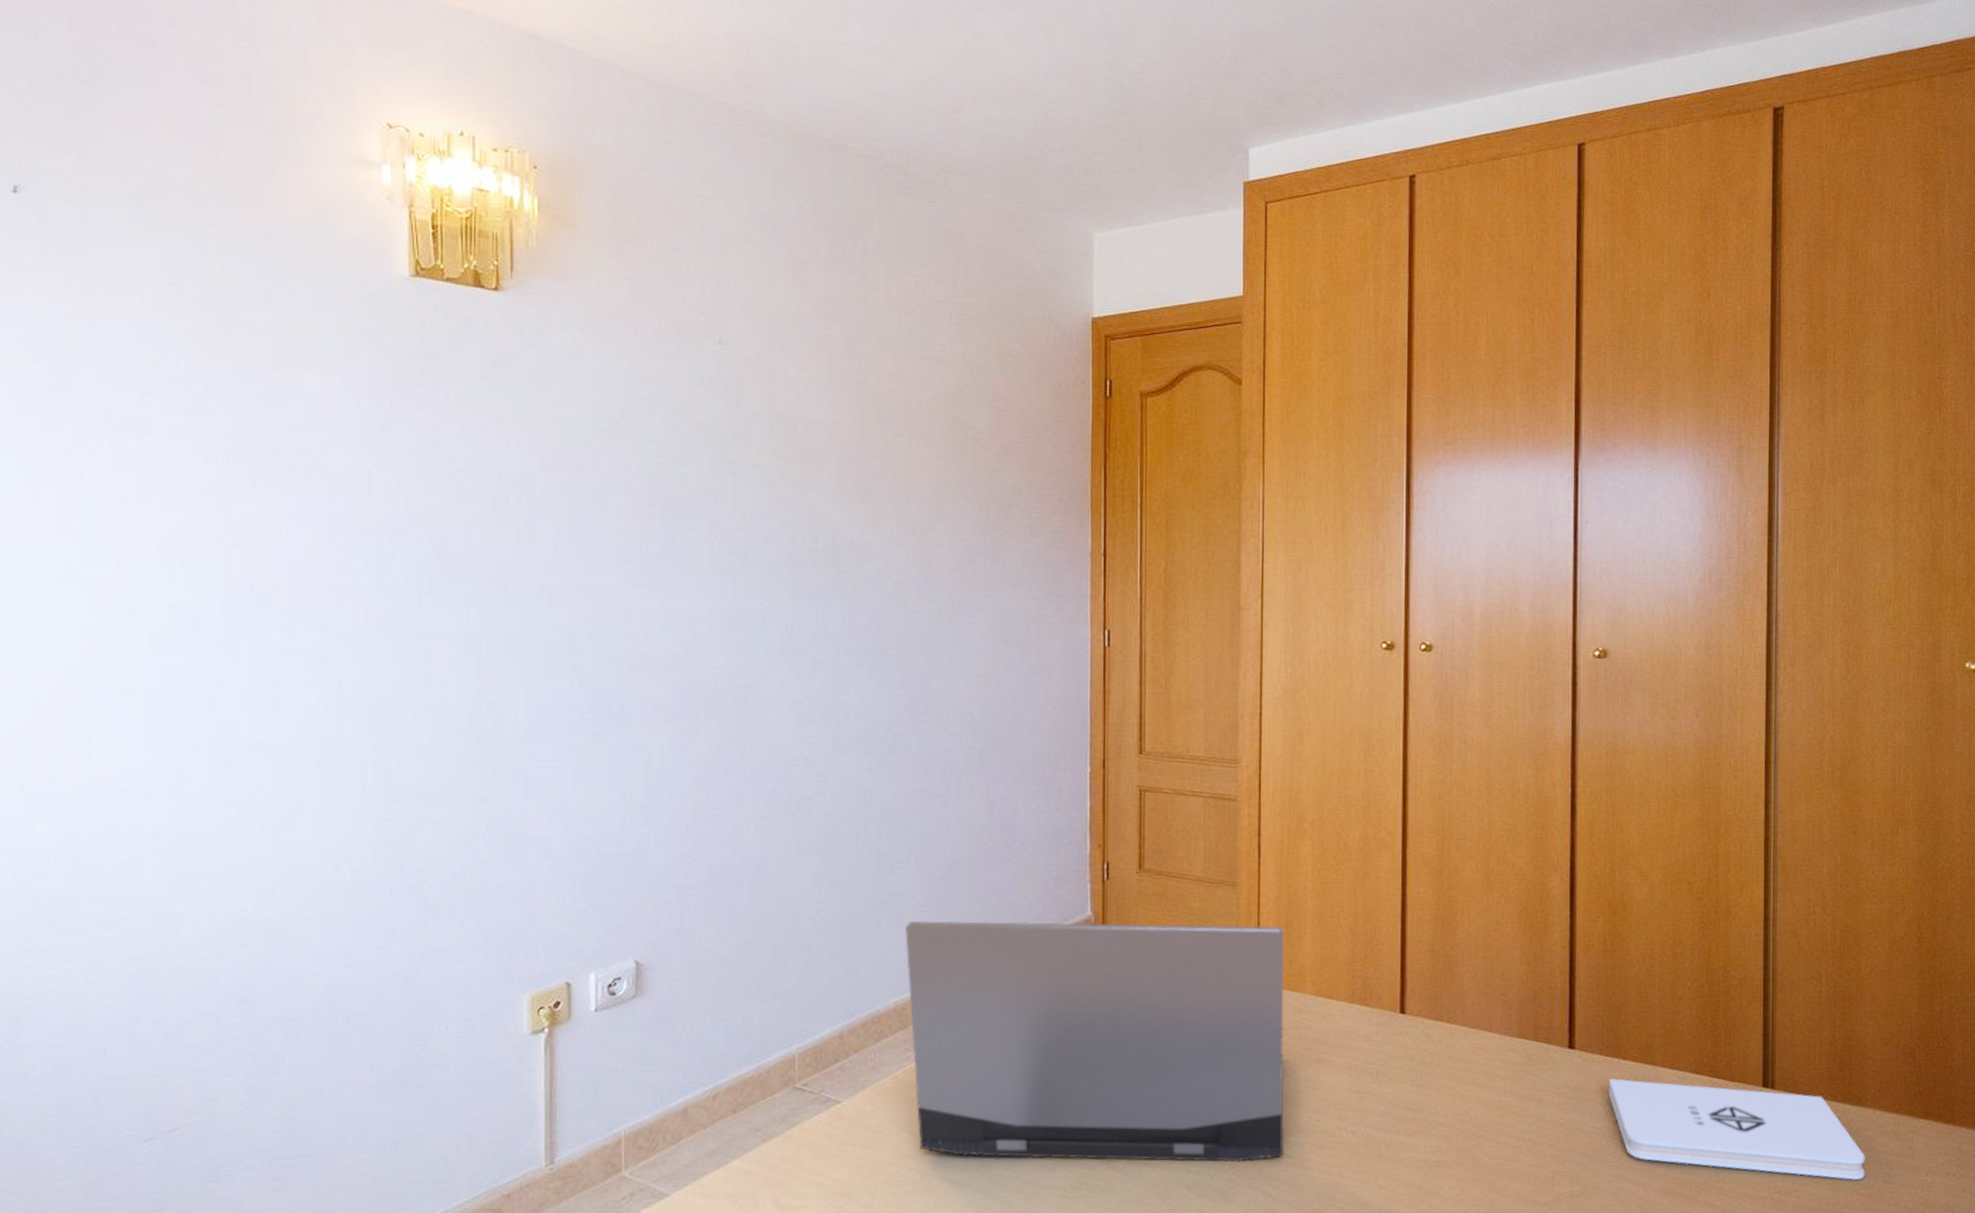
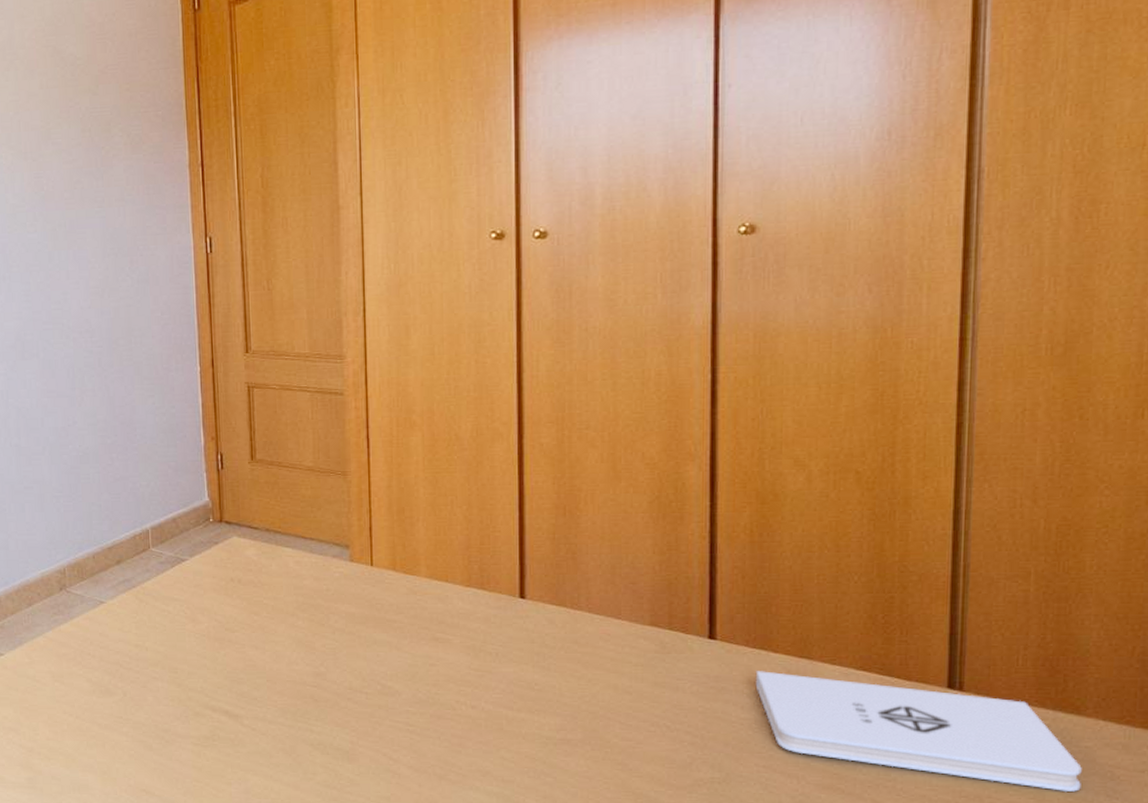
laptop computer: present [905,920,1285,1162] -> none [45,505,404,727]

